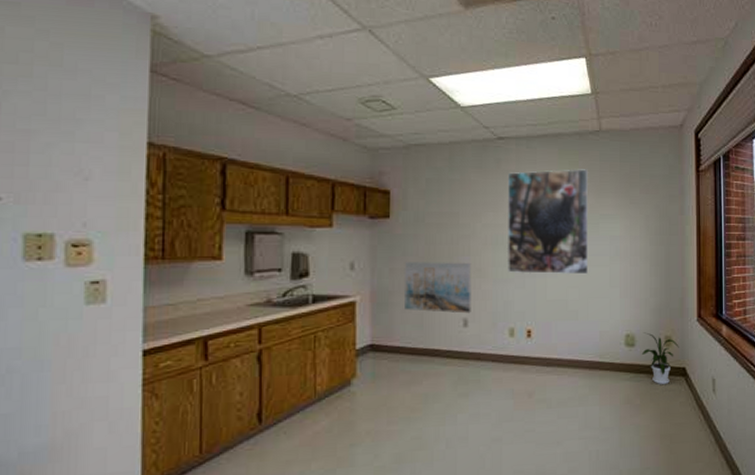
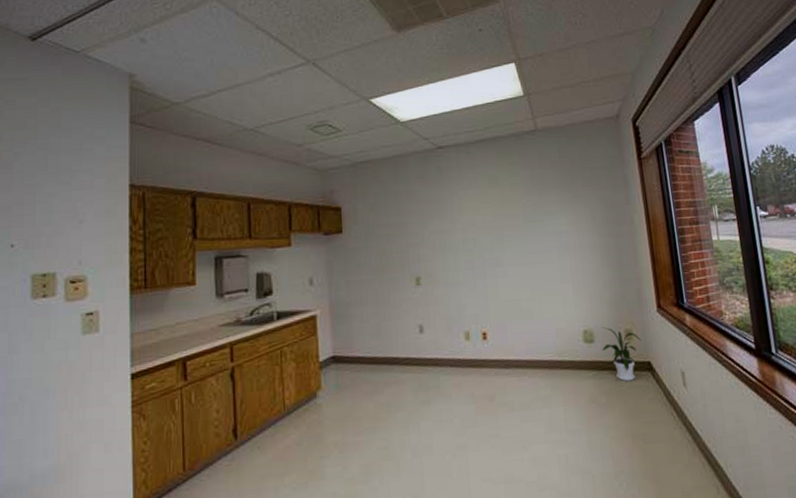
wall art: present [404,262,472,314] -> none [358,269,426,321]
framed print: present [506,169,589,275] -> none [451,168,538,277]

